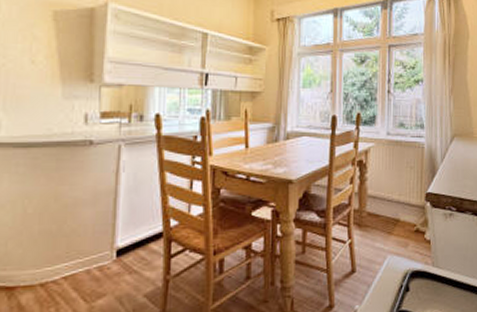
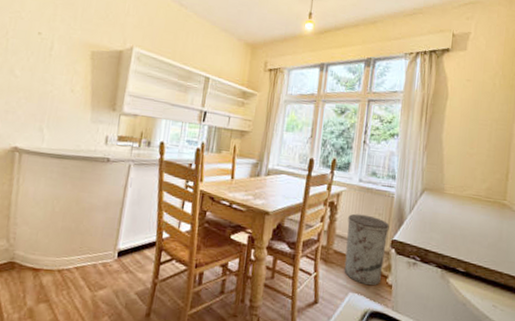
trash can: none [379,170,422,245] -> present [344,213,390,286]

